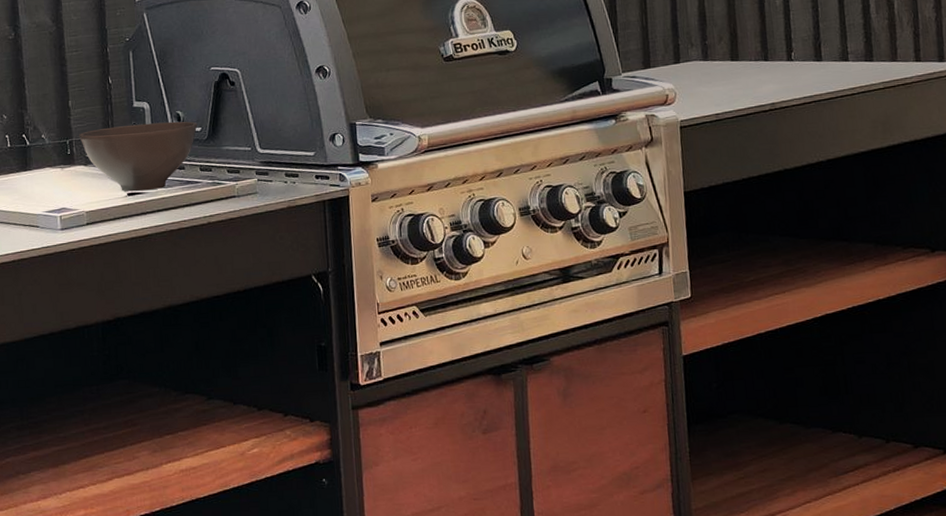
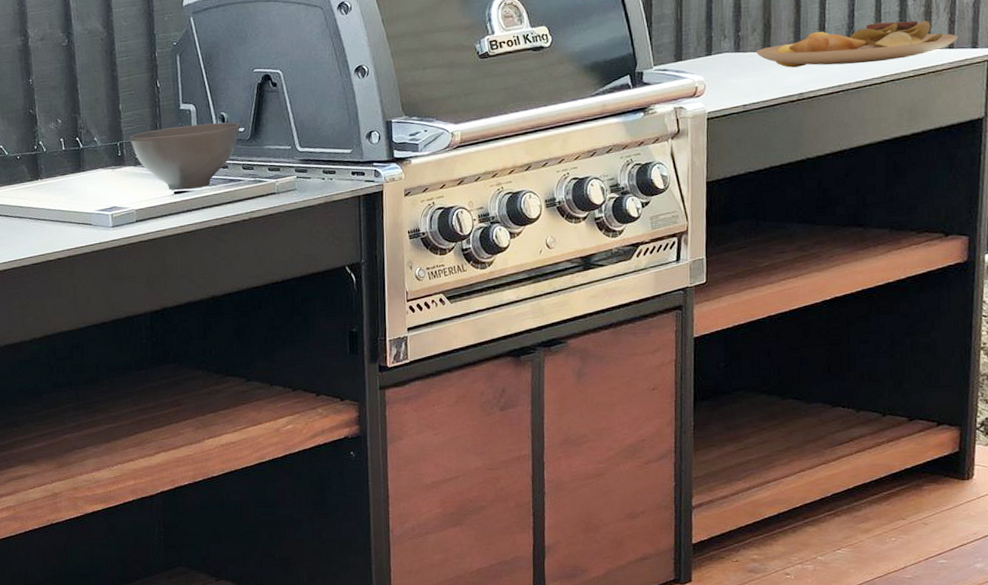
platter: none [724,33,924,78] -> present [756,20,958,68]

